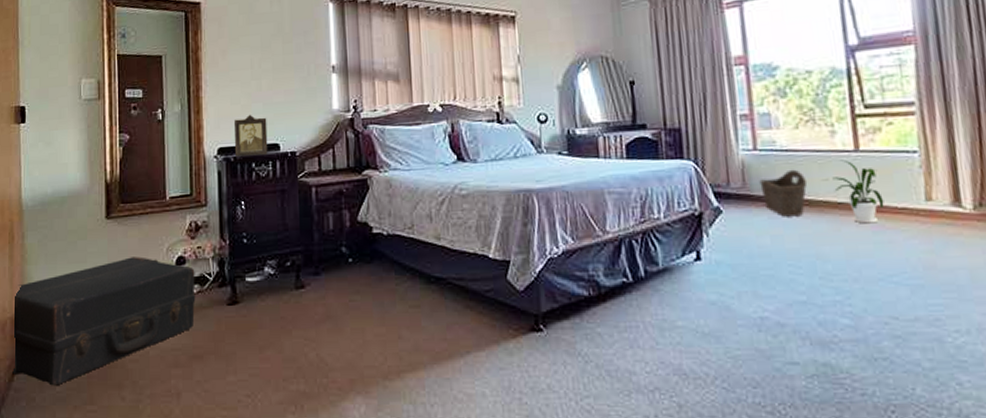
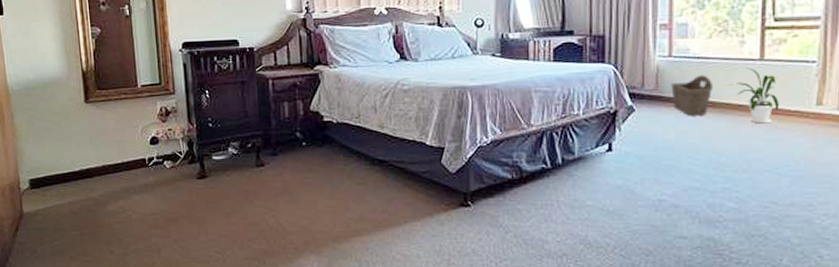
suitcase: present [12,256,196,386] -> none [10,136,169,241]
photo frame: present [233,114,268,158] -> none [195,12,228,52]

